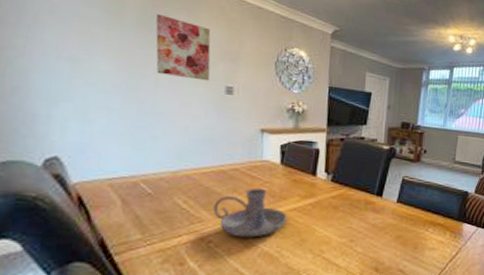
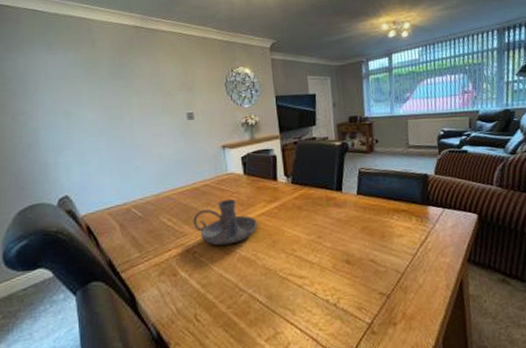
wall art: present [155,13,211,81] -> none [122,61,173,113]

